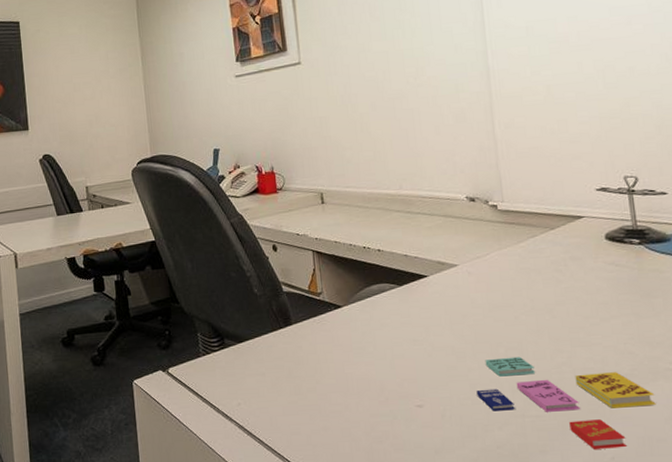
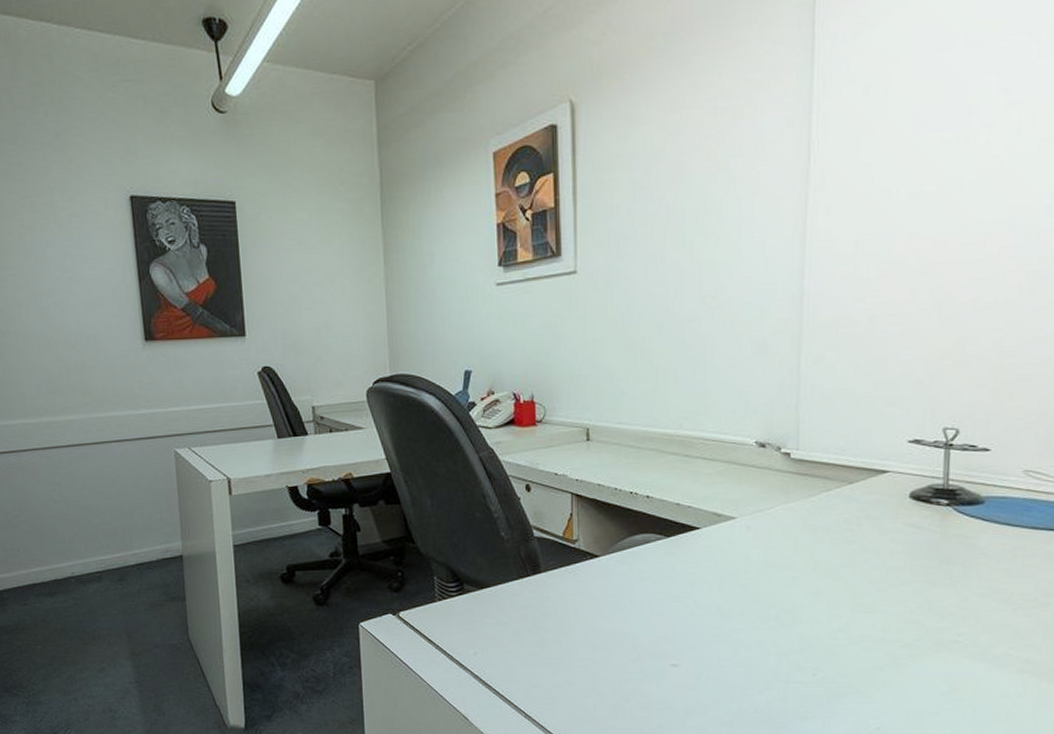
books: present [476,356,656,449] -> none [739,620,936,719]

